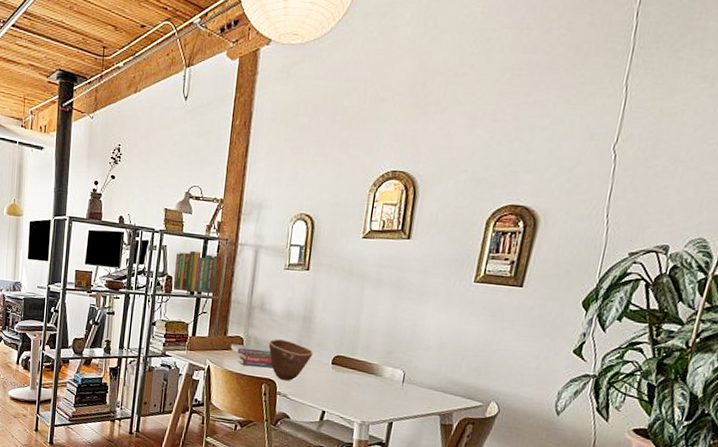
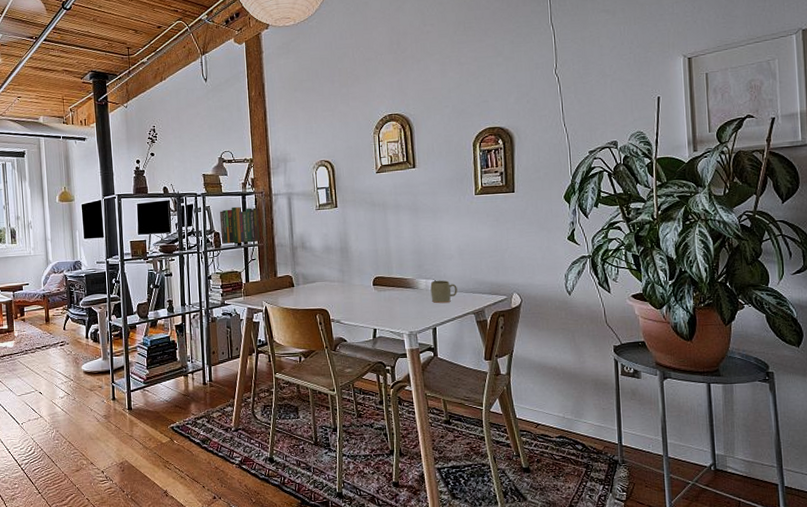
books: present [230,344,274,369] -> none [282,280,323,302]
bowl: present [268,339,313,381] -> none [315,271,355,308]
mug: none [394,371,427,399] -> present [430,280,457,304]

